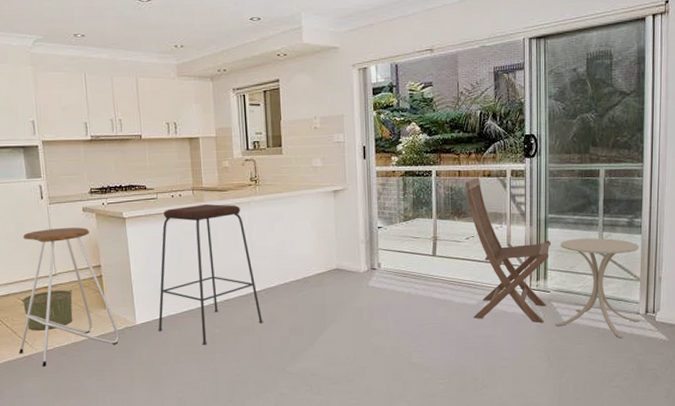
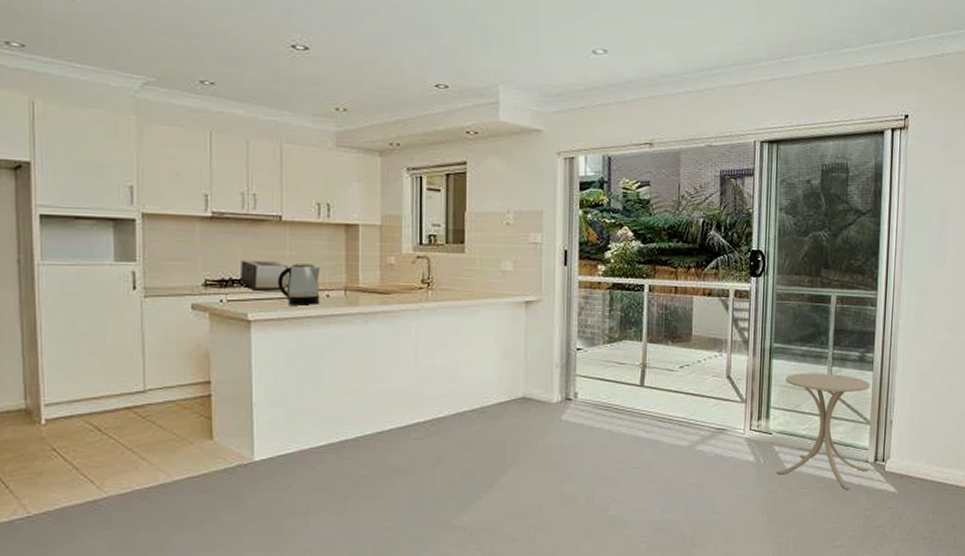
bar stool: present [18,227,120,367] -> none [79,330,229,516]
basket: present [21,289,73,331] -> none [90,411,168,467]
toaster: none [114,171,150,195] -> present [241,261,288,291]
kettle: none [142,170,175,204] -> present [278,262,320,306]
bar stool: present [158,204,263,345] -> none [284,309,426,490]
deck chair: present [465,177,551,323] -> none [681,295,775,471]

